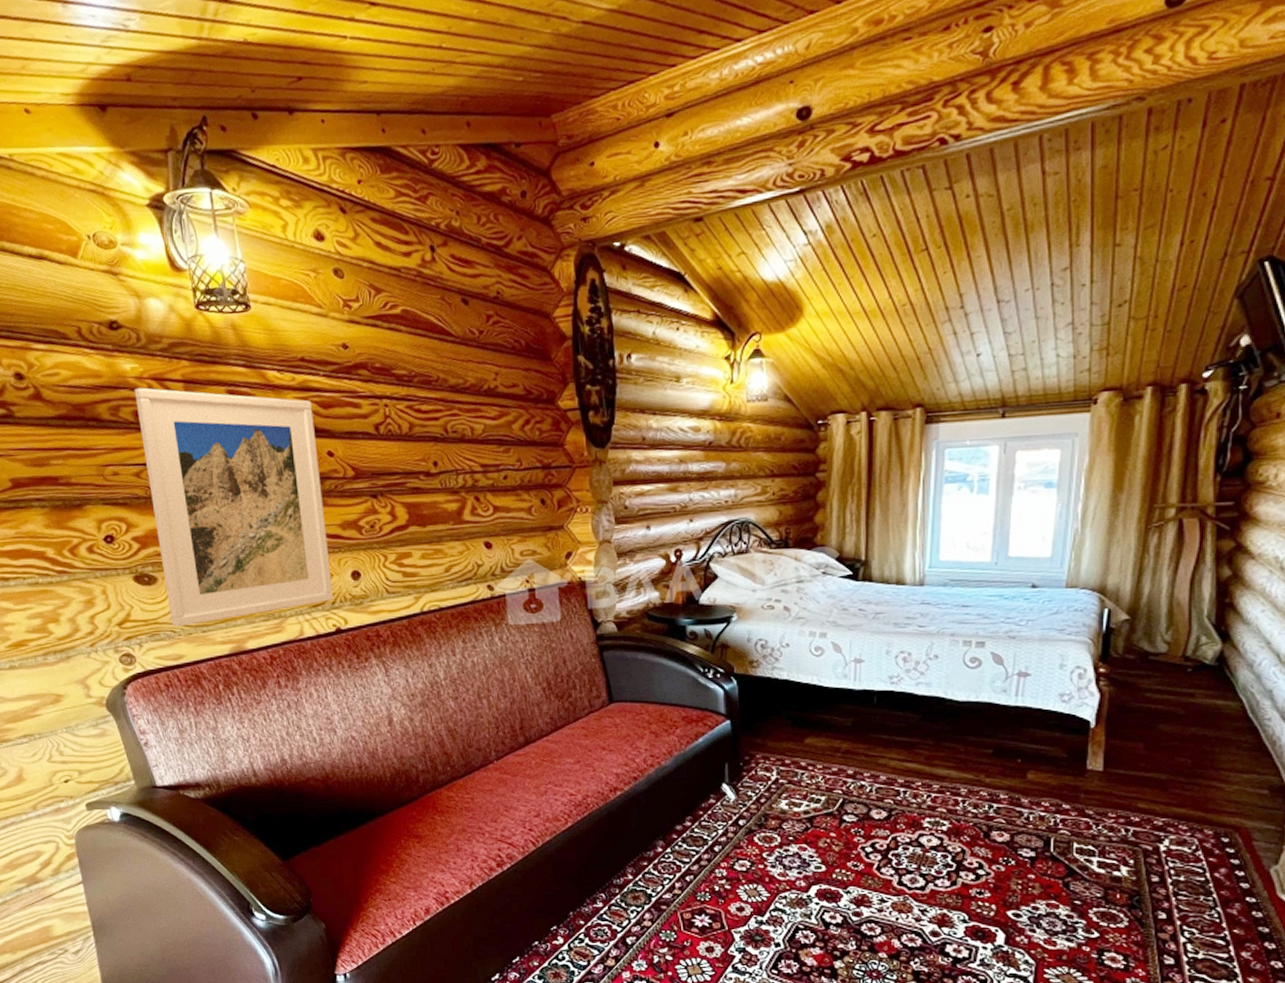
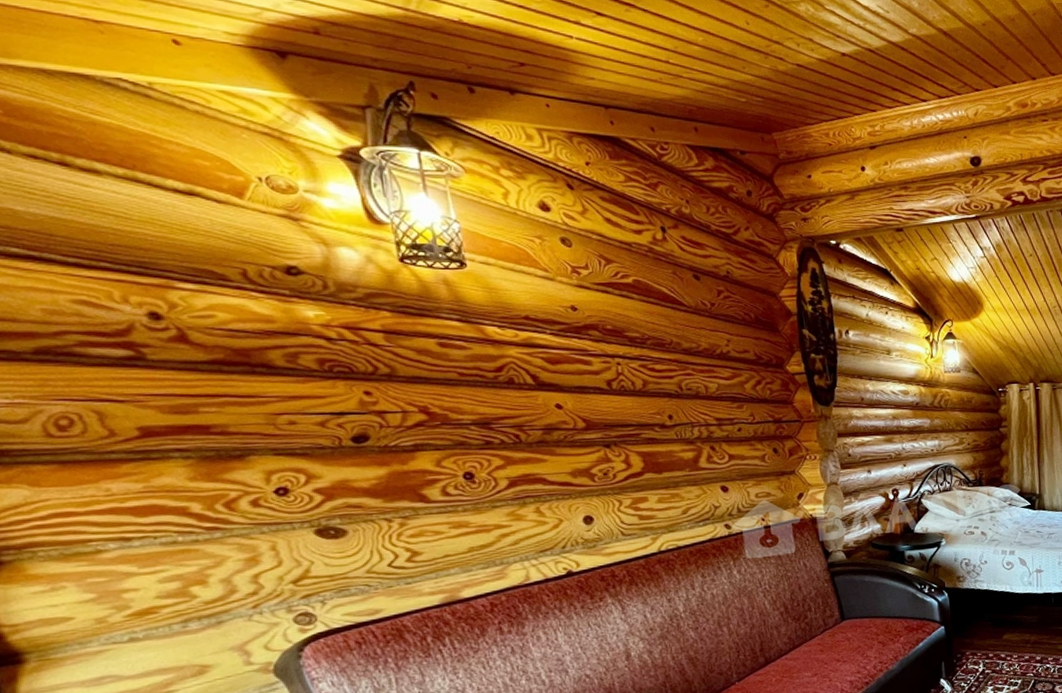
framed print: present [134,387,333,627] -> none [319,335,563,581]

